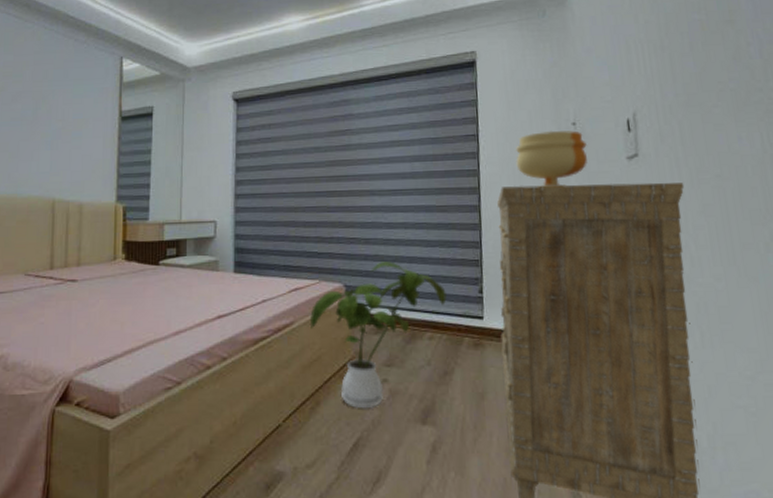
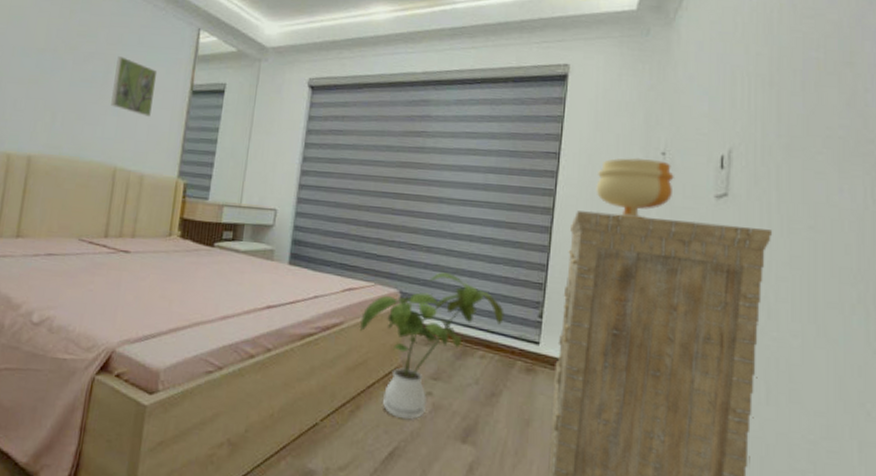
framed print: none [42,92,86,148] -> present [111,56,158,118]

